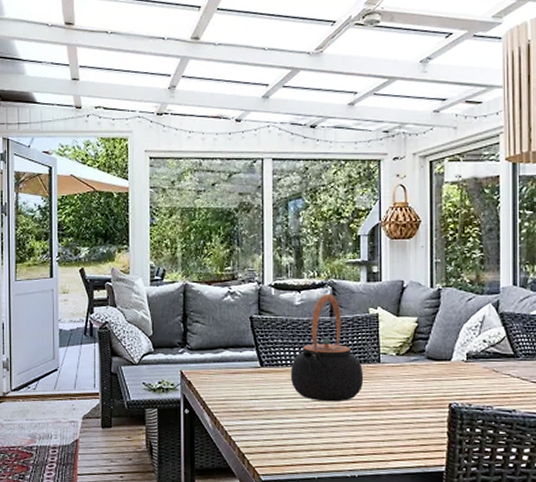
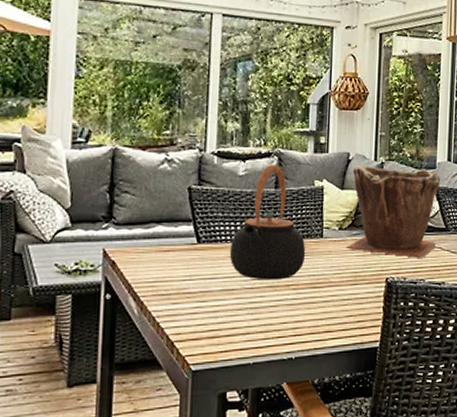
plant pot: none [404,292,506,386] -> present [345,165,441,259]

